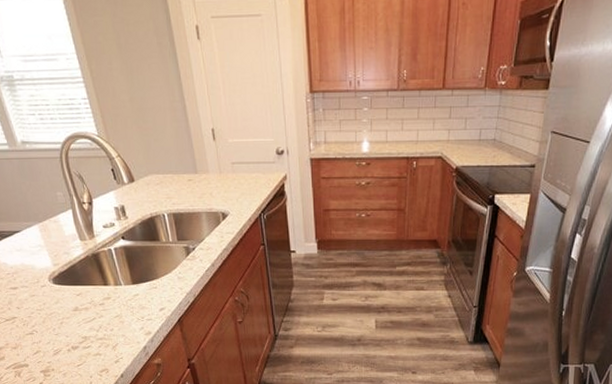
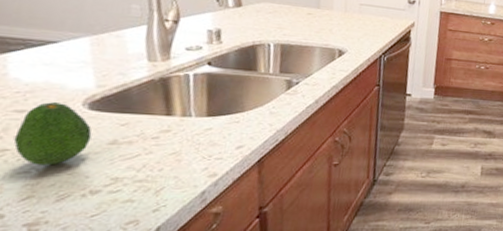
fruit: none [16,280,62,328] -> present [13,102,92,166]

